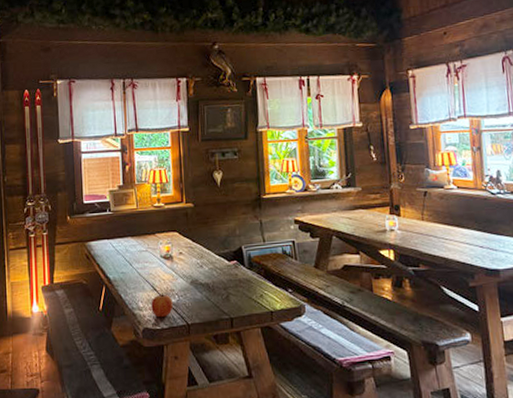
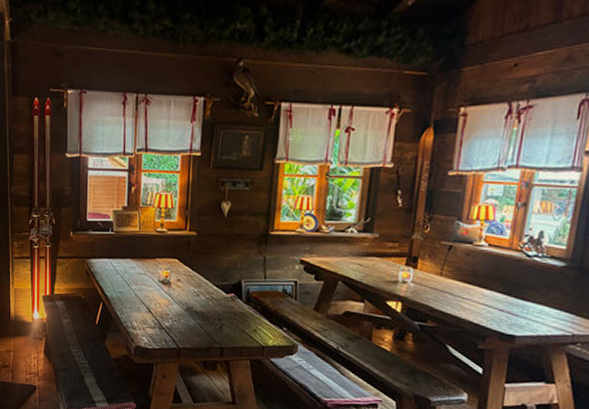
apple: present [151,294,173,318] -> none [145,316,166,339]

